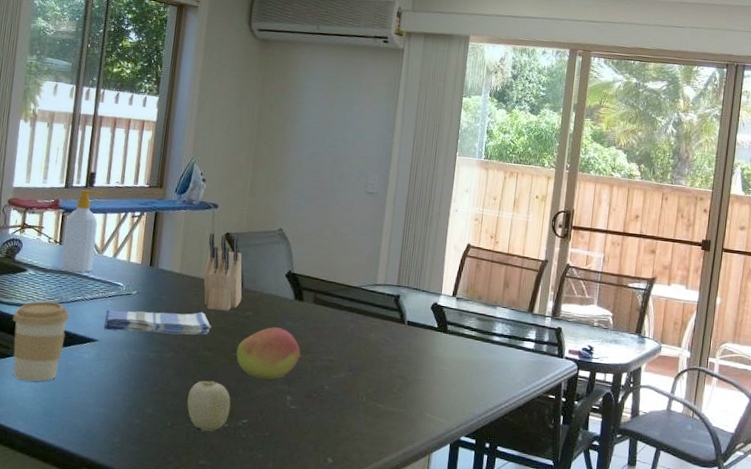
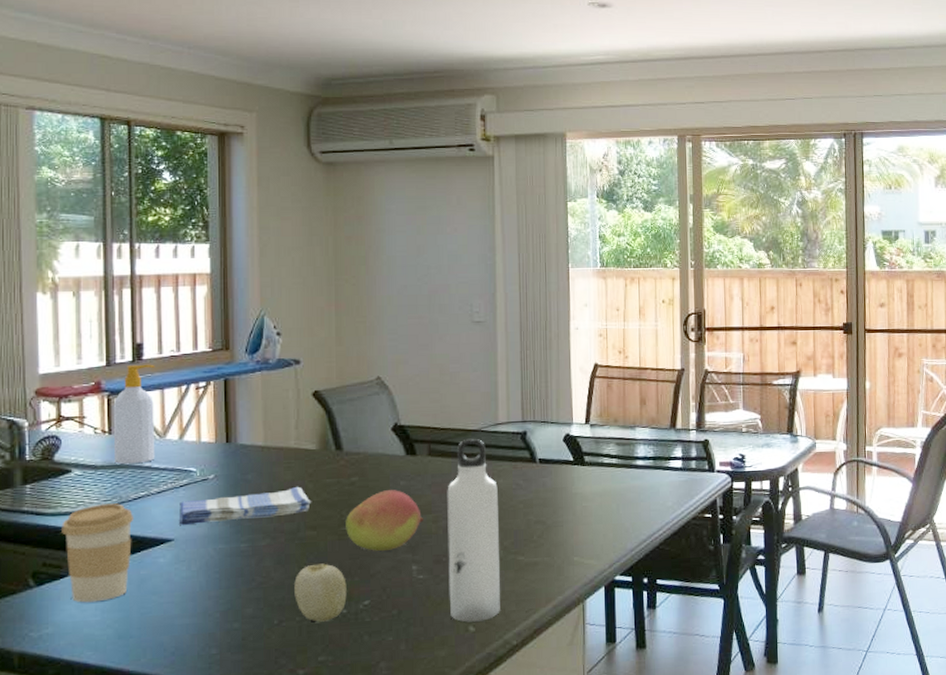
knife block: present [203,233,242,311] -> none [294,393,344,482]
water bottle: none [313,293,369,455] -> present [447,438,500,622]

